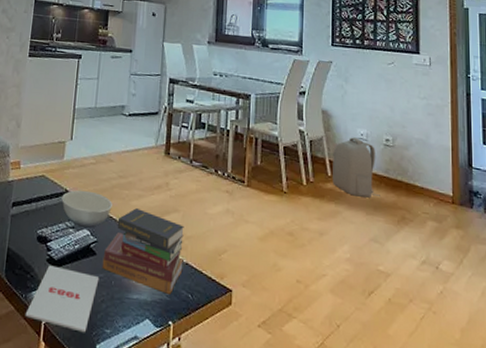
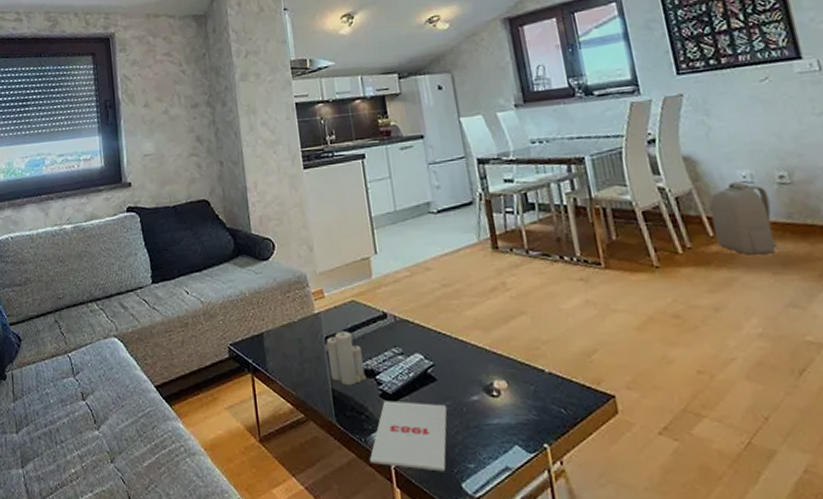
candle: none [10,198,41,248] -> present [326,329,366,386]
bowl: present [61,190,112,228] -> none [380,308,443,351]
books: present [102,208,184,296] -> none [445,319,547,414]

